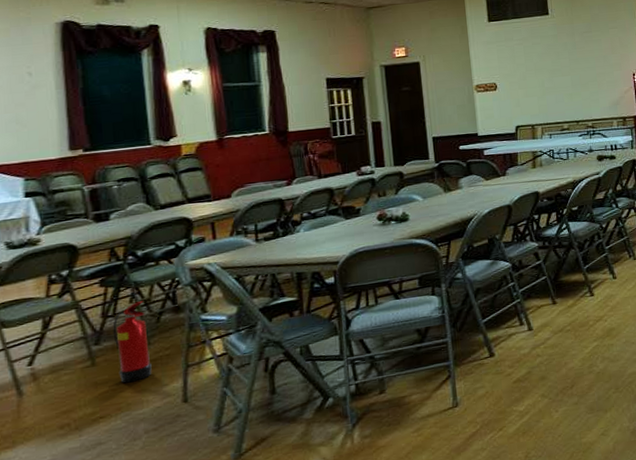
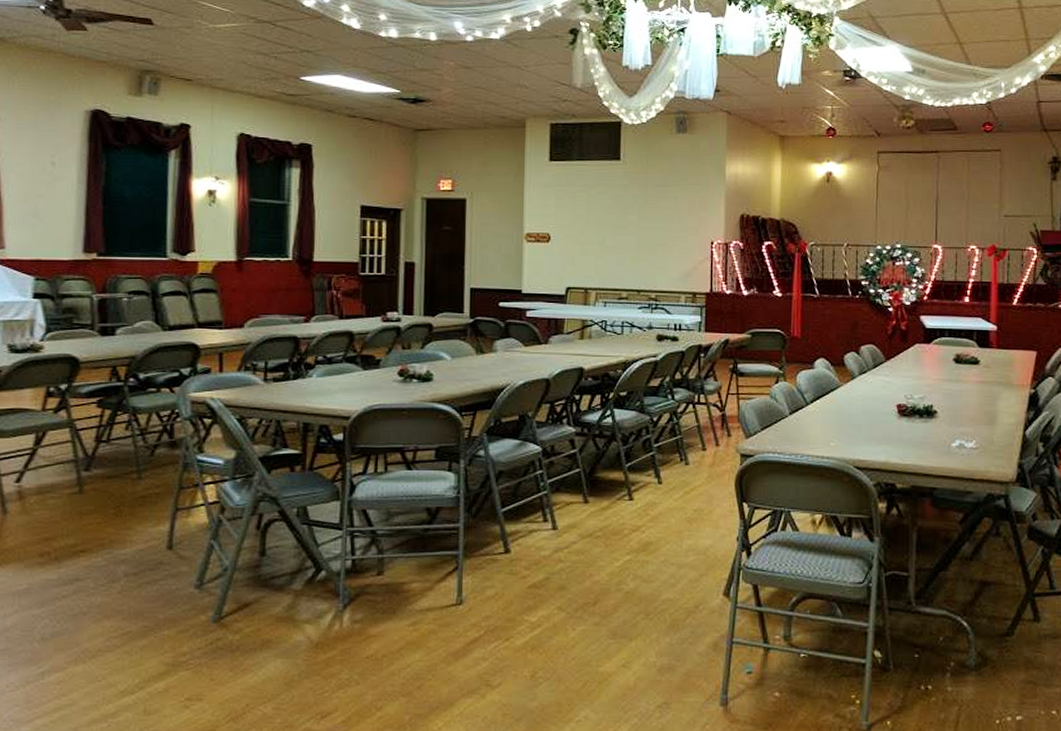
fire extinguisher: present [113,301,152,383] -> none [104,430,140,518]

